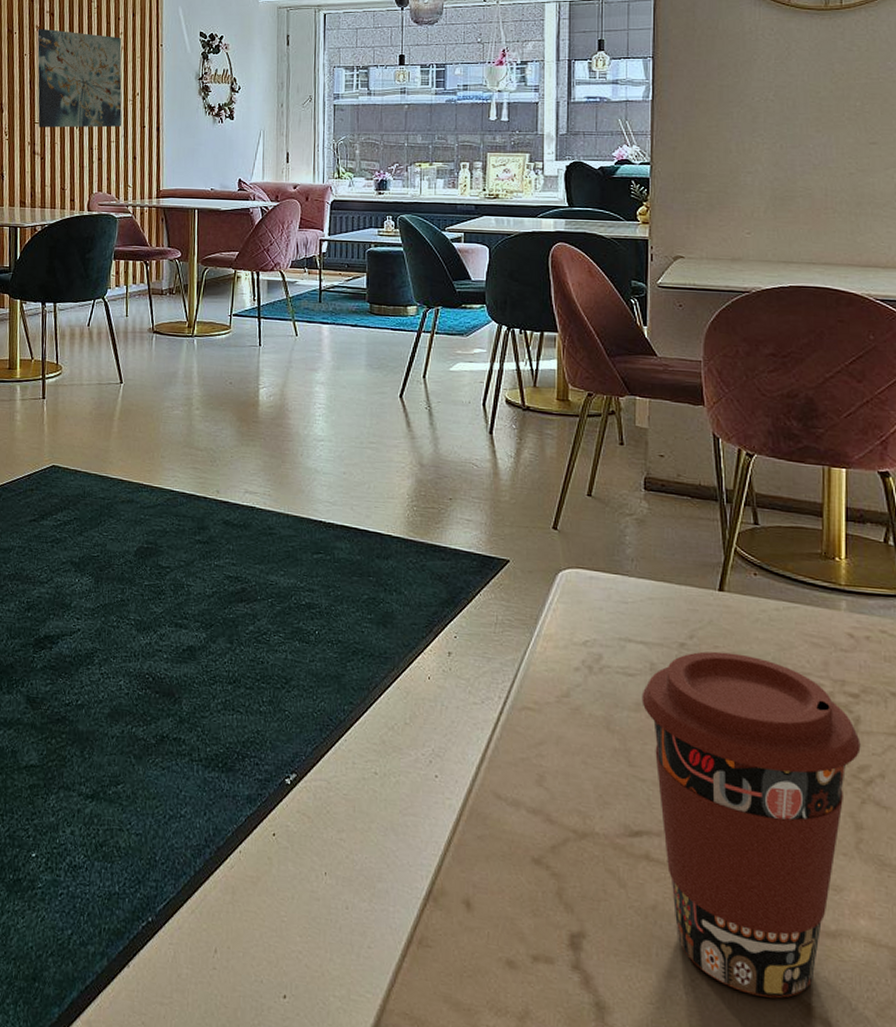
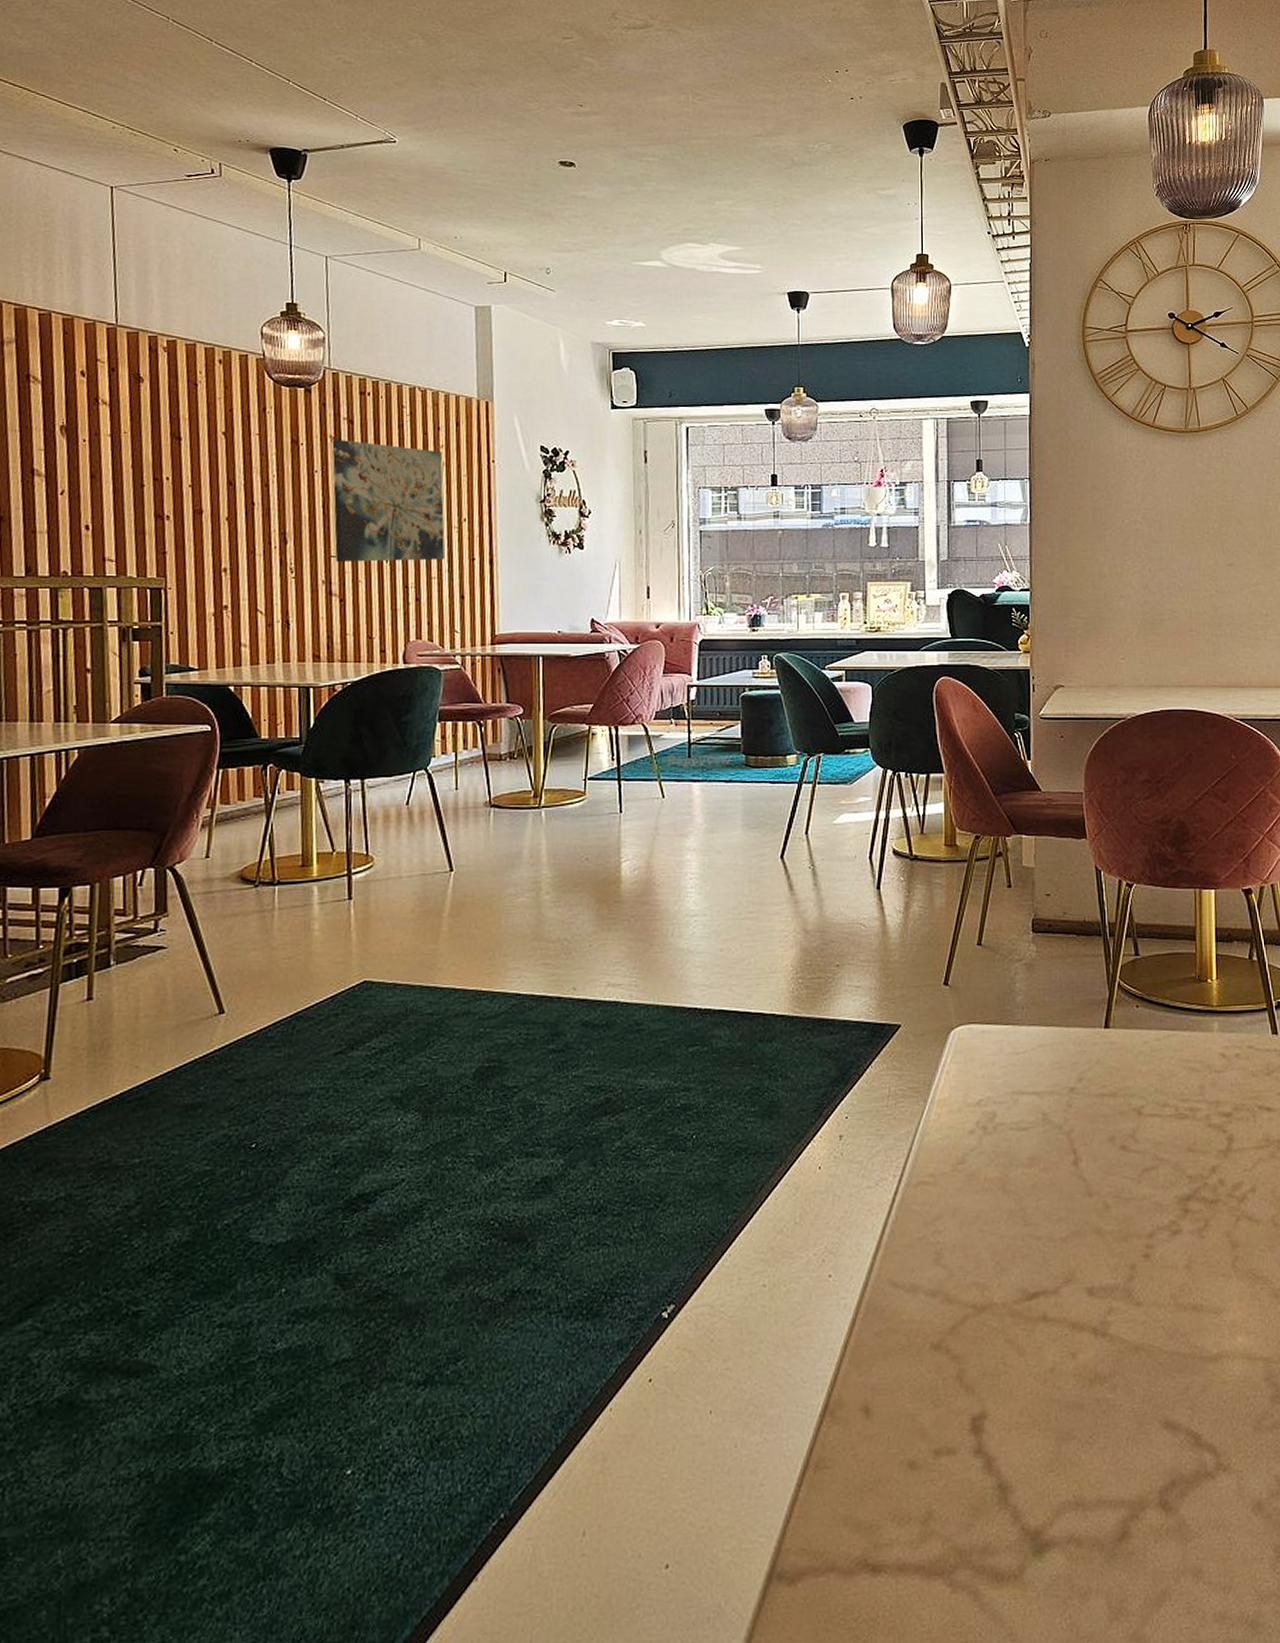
coffee cup: present [642,651,861,998] -> none [1035,1090,1234,1437]

